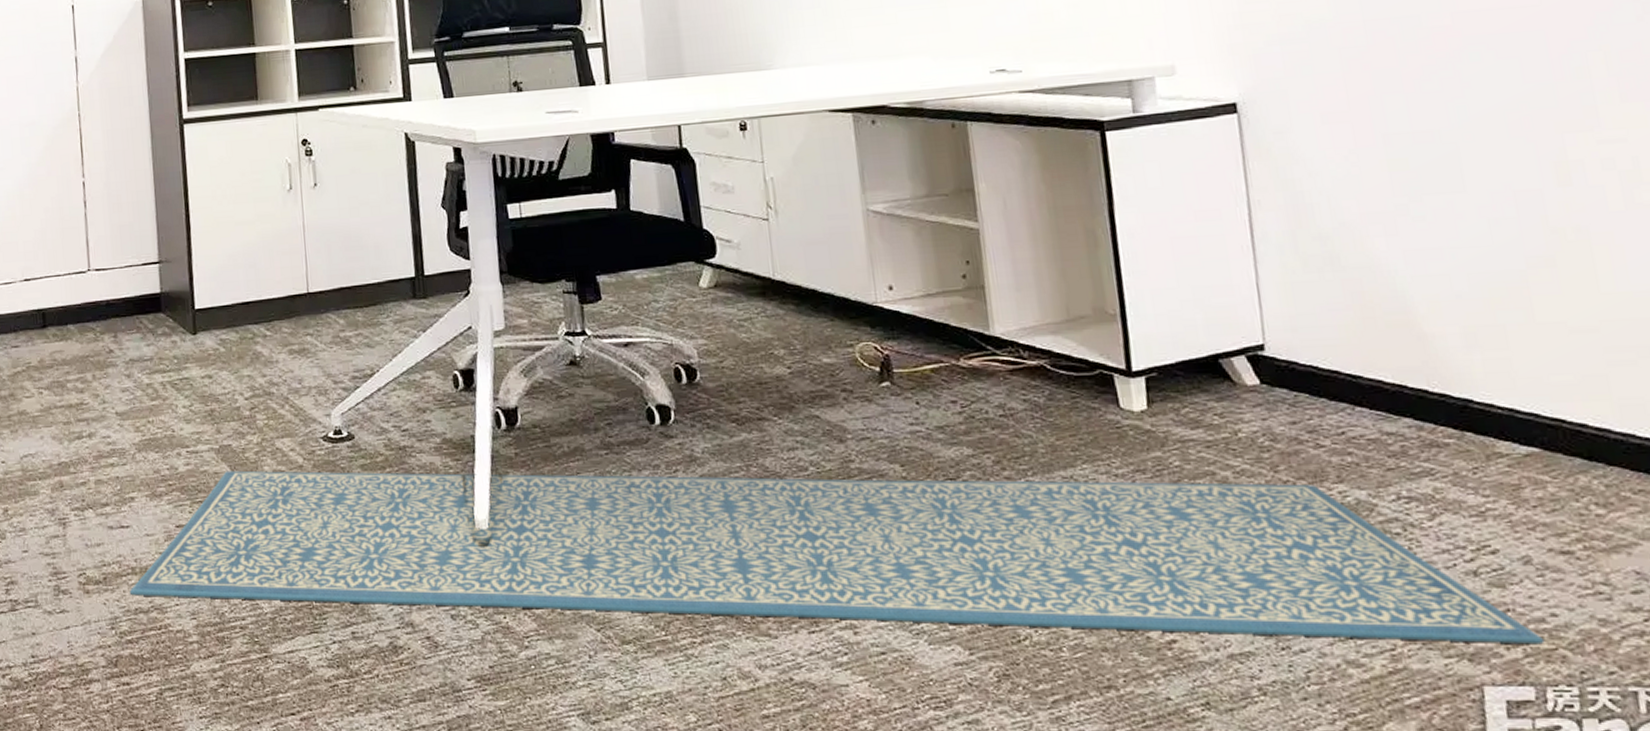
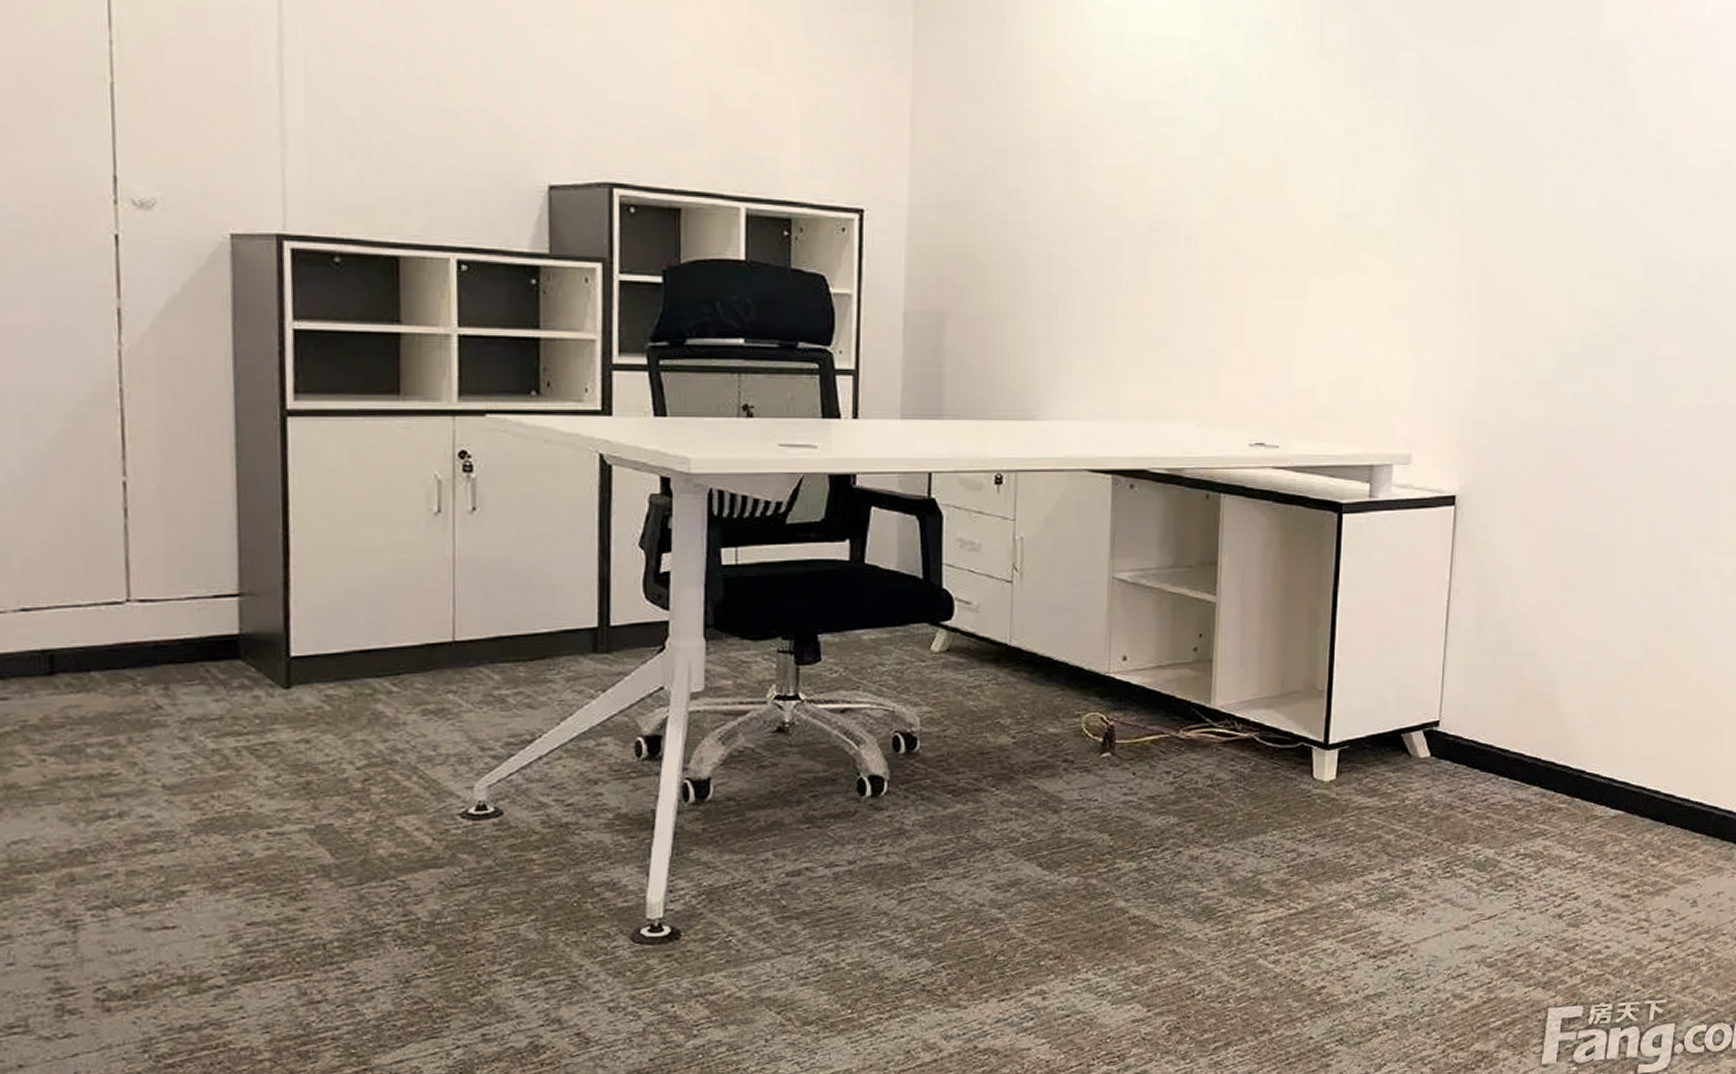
rug: present [129,470,1545,645] -> none [172,845,1597,1011]

